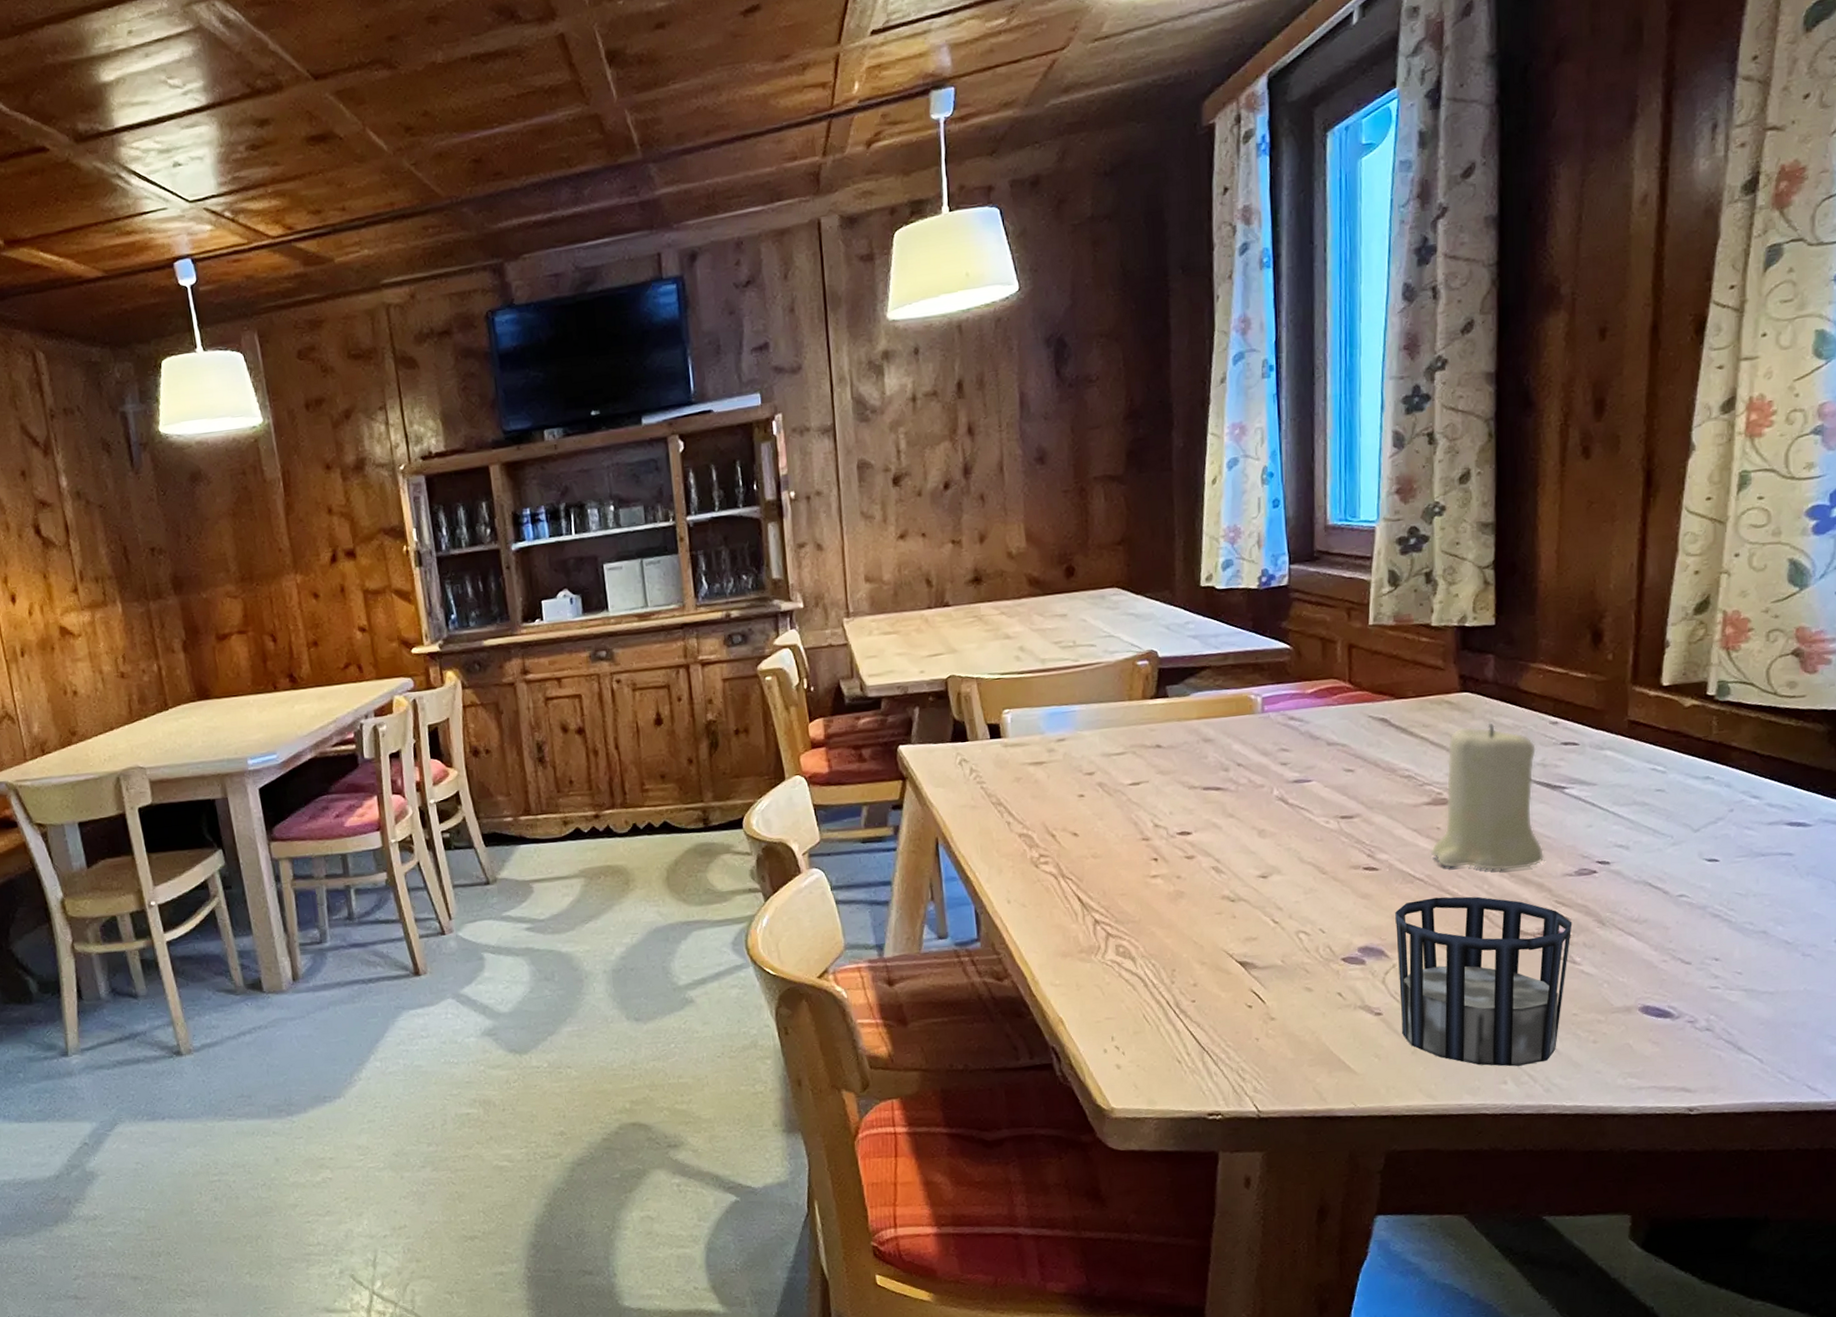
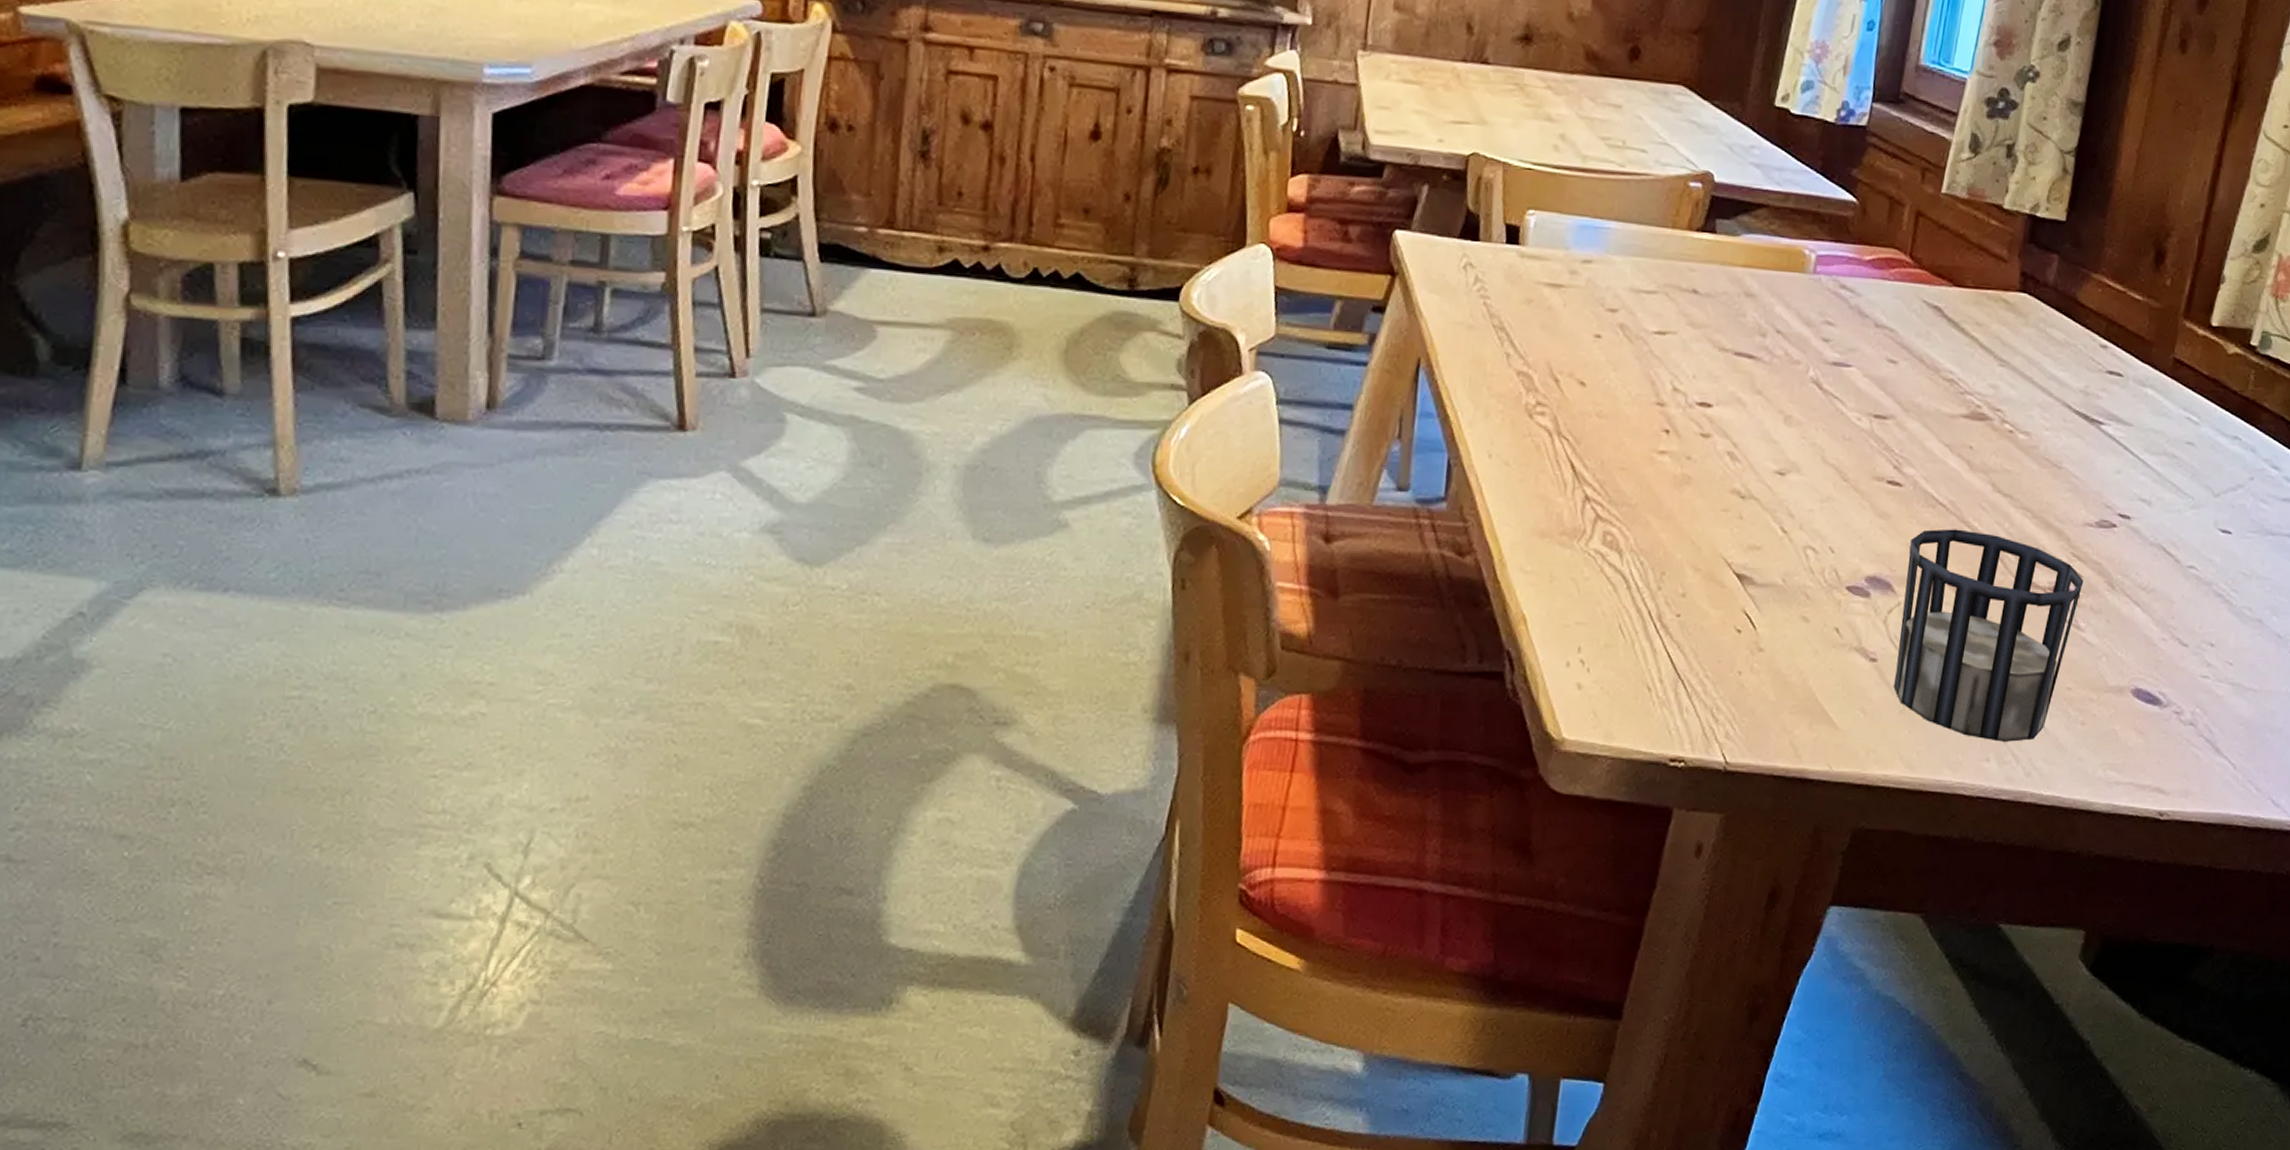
candle: present [1430,722,1544,870] -> none [1958,333,2082,510]

